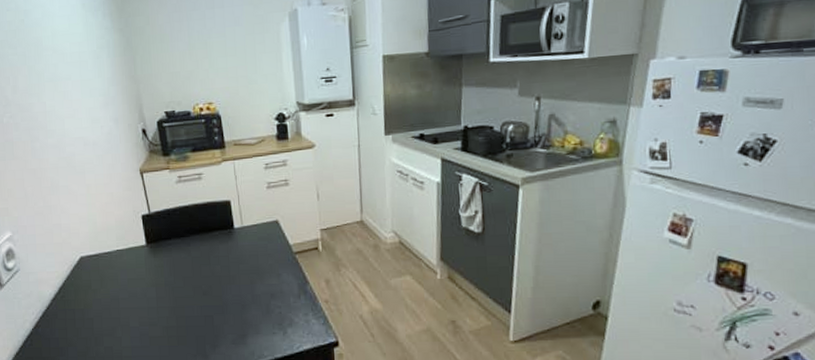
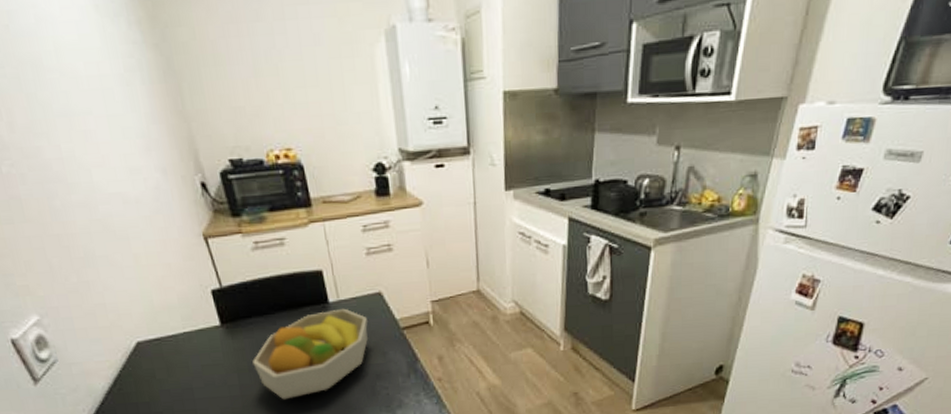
fruit bowl: none [169,233,266,313] -> present [252,308,369,400]

